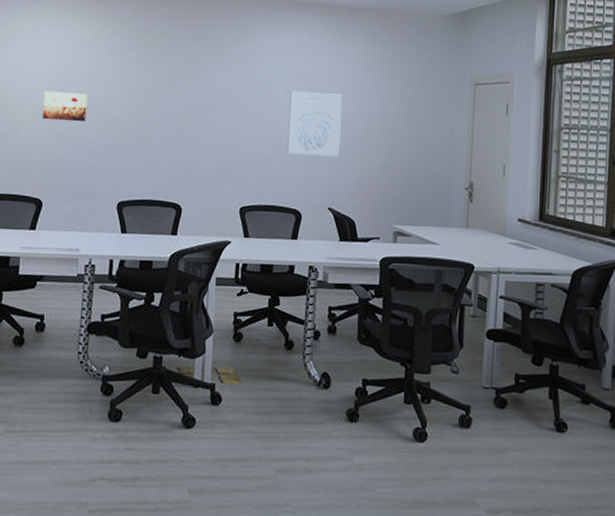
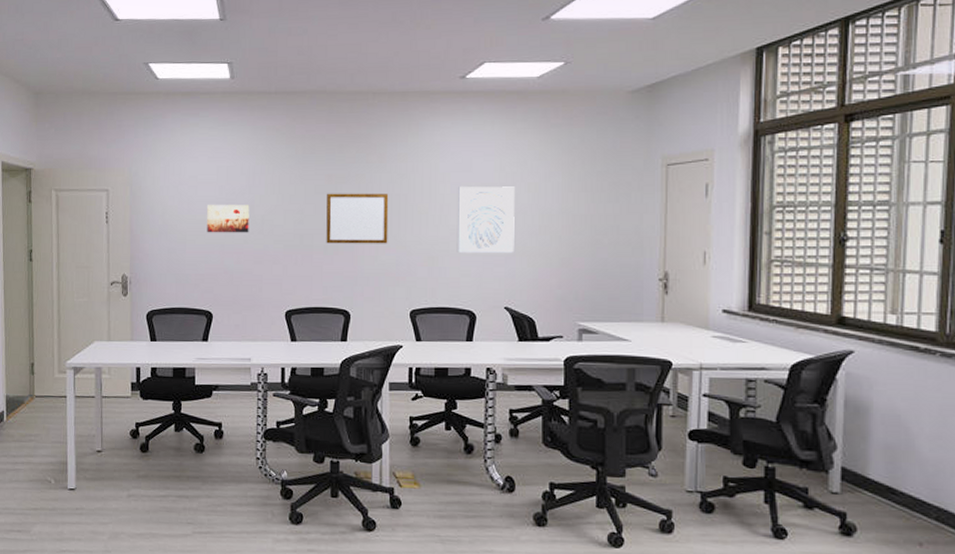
writing board: none [162,88,226,141] -> present [326,193,389,244]

